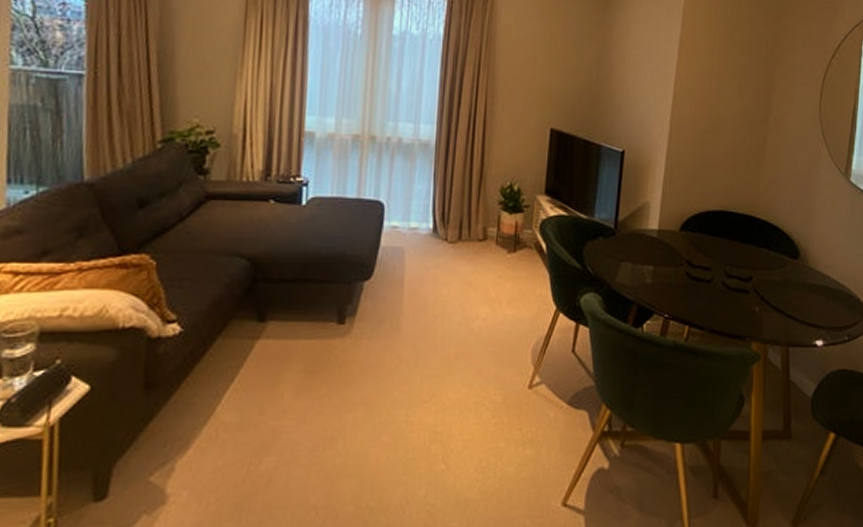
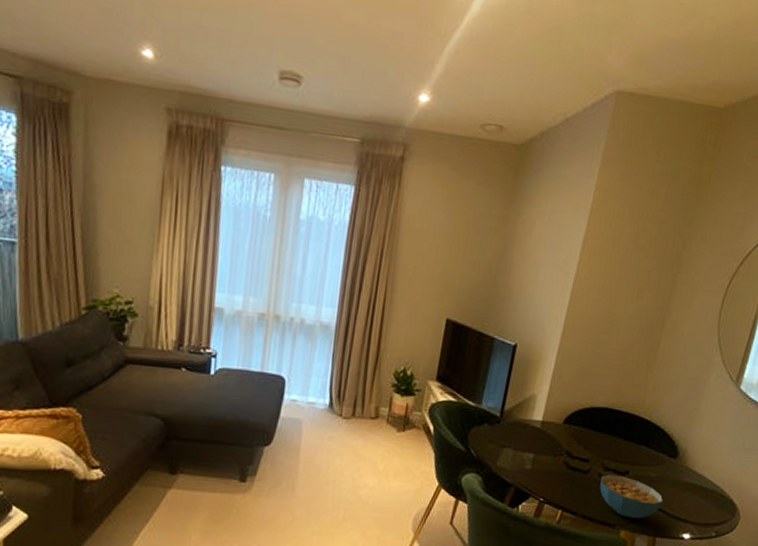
cereal bowl: none [724,282,791,329] -> present [599,474,663,519]

